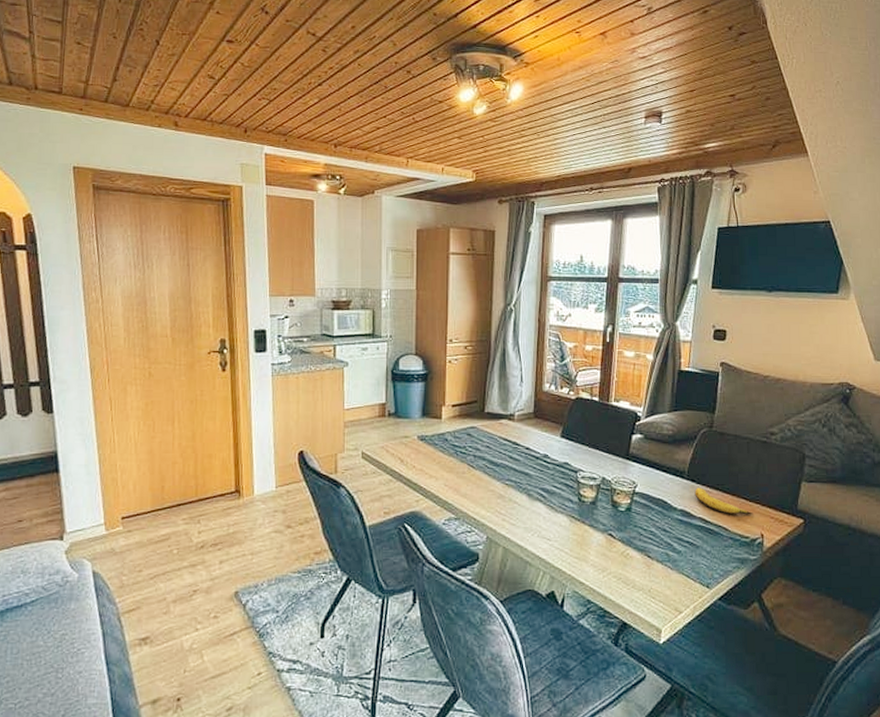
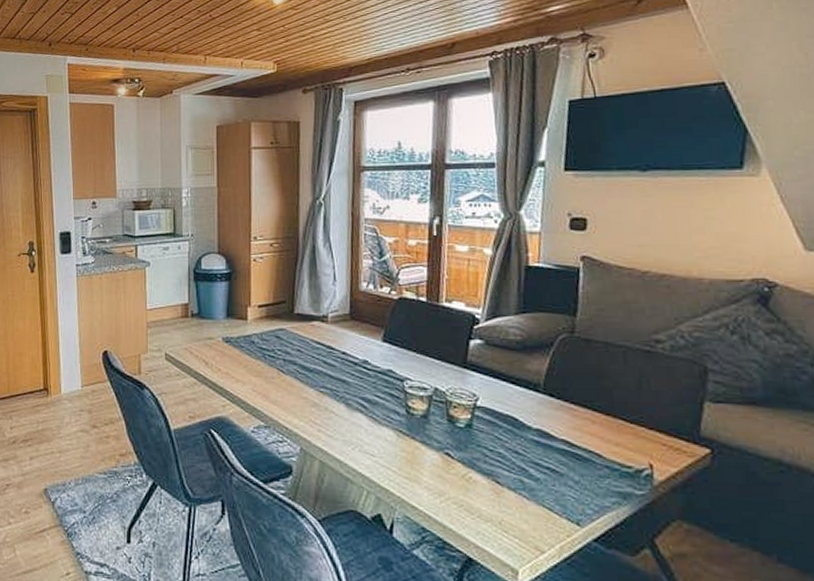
banana: present [694,487,753,515] -> none [554,403,637,440]

